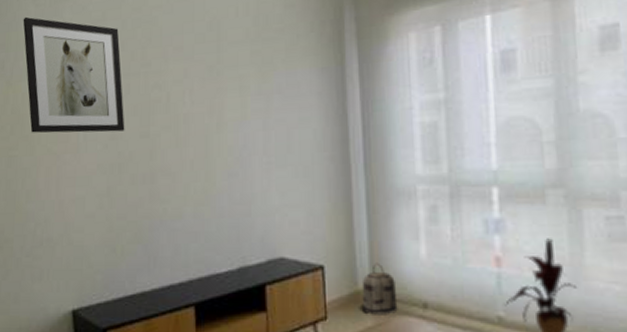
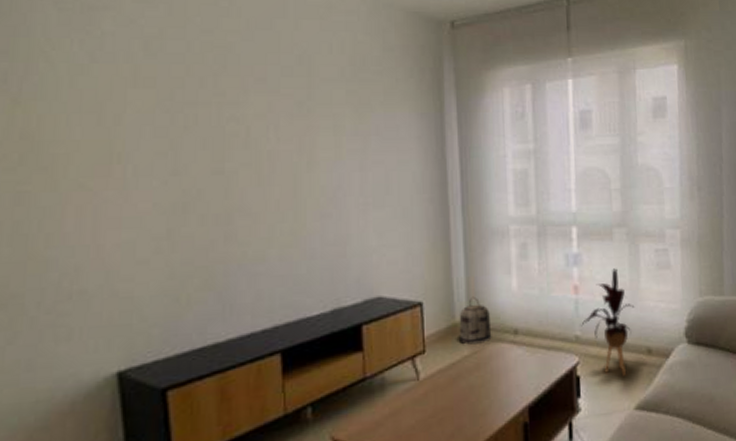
wall art: present [23,16,125,133] -> none [38,21,192,167]

